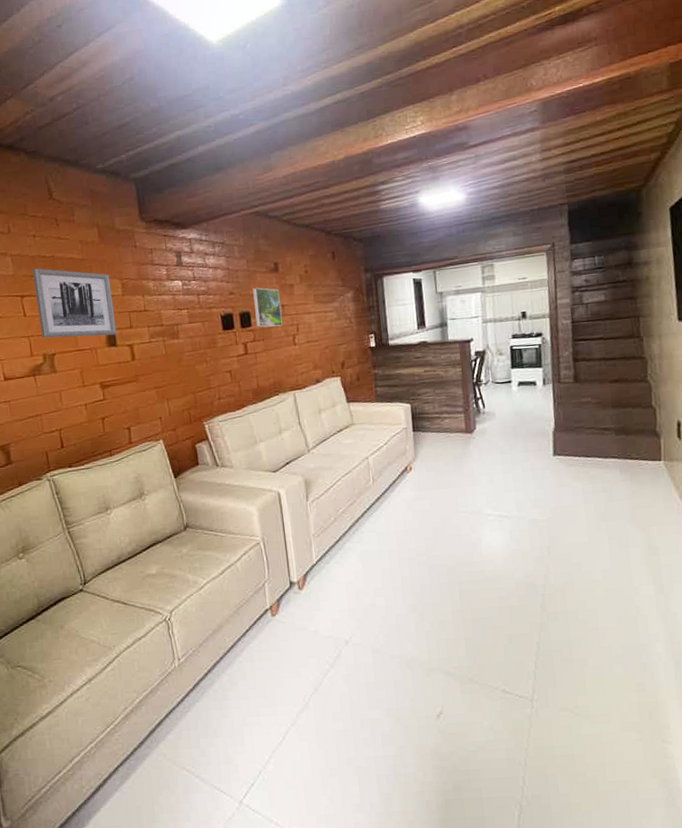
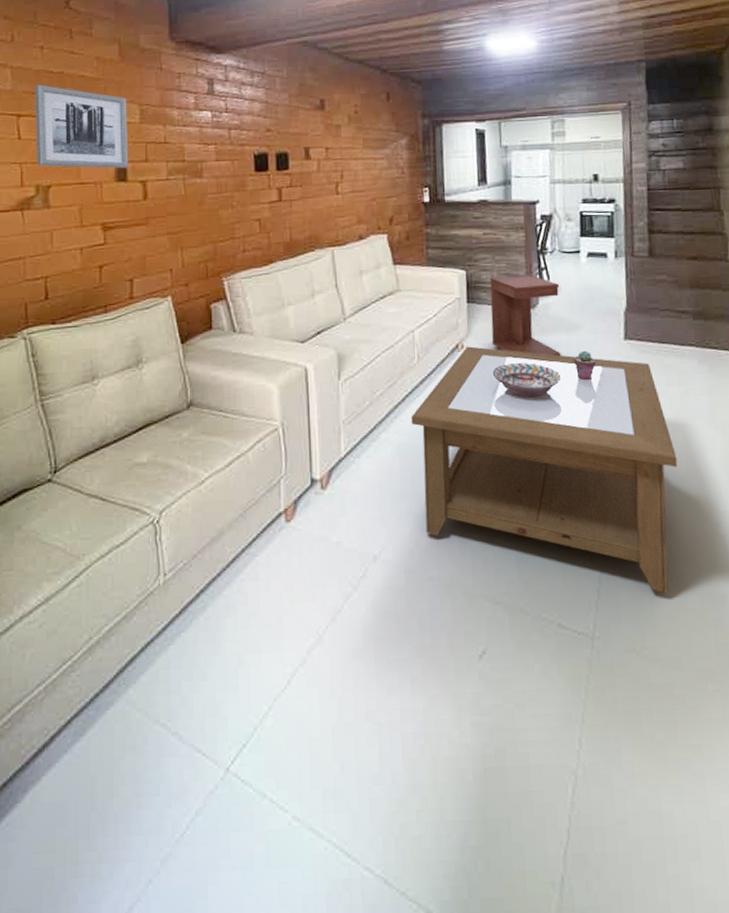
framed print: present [253,287,283,328] -> none [293,126,325,172]
coffee table: none [369,468,603,664] -> present [410,346,678,594]
side table: none [432,404,497,473] -> present [490,274,561,356]
decorative bowl: none [437,479,499,509] -> present [492,362,562,398]
potted succulent: none [508,466,529,493] -> present [573,350,597,381]

